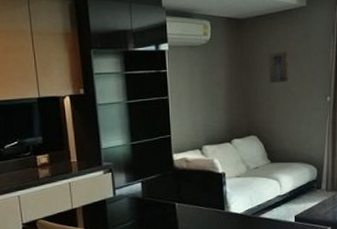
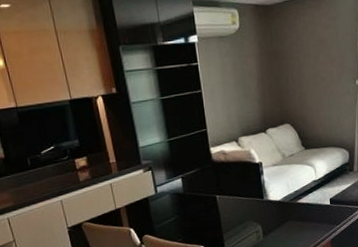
wall art: present [268,51,290,83] -> none [297,36,319,70]

